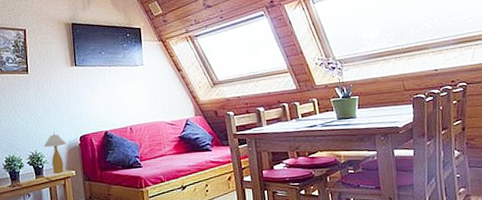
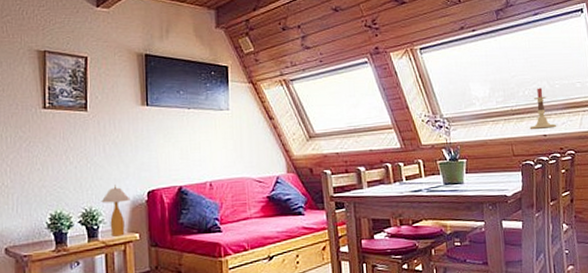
candlestick: none [420,26,447,66] -> present [529,88,556,130]

